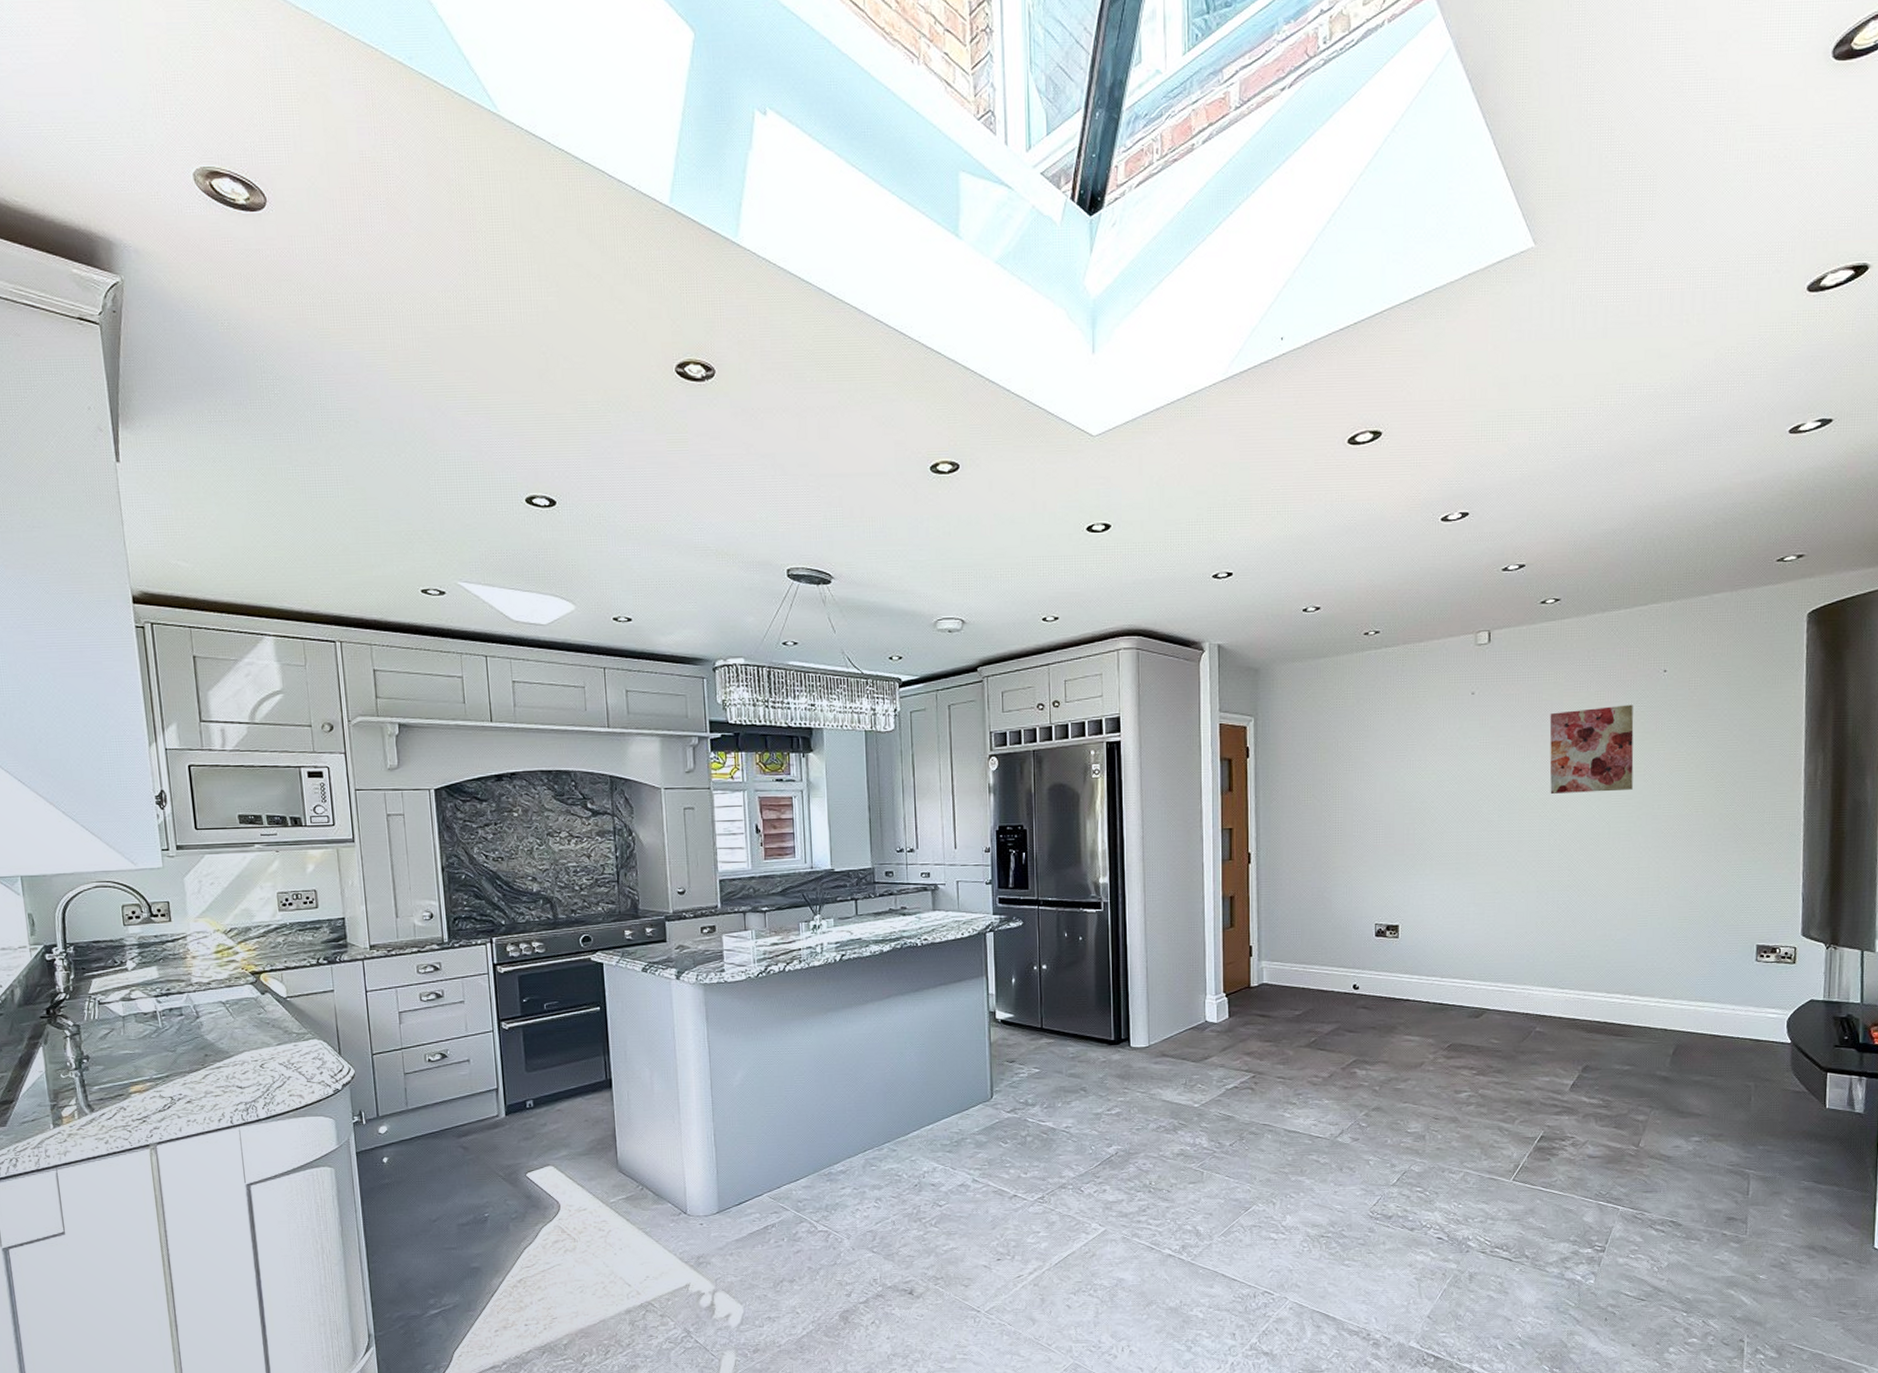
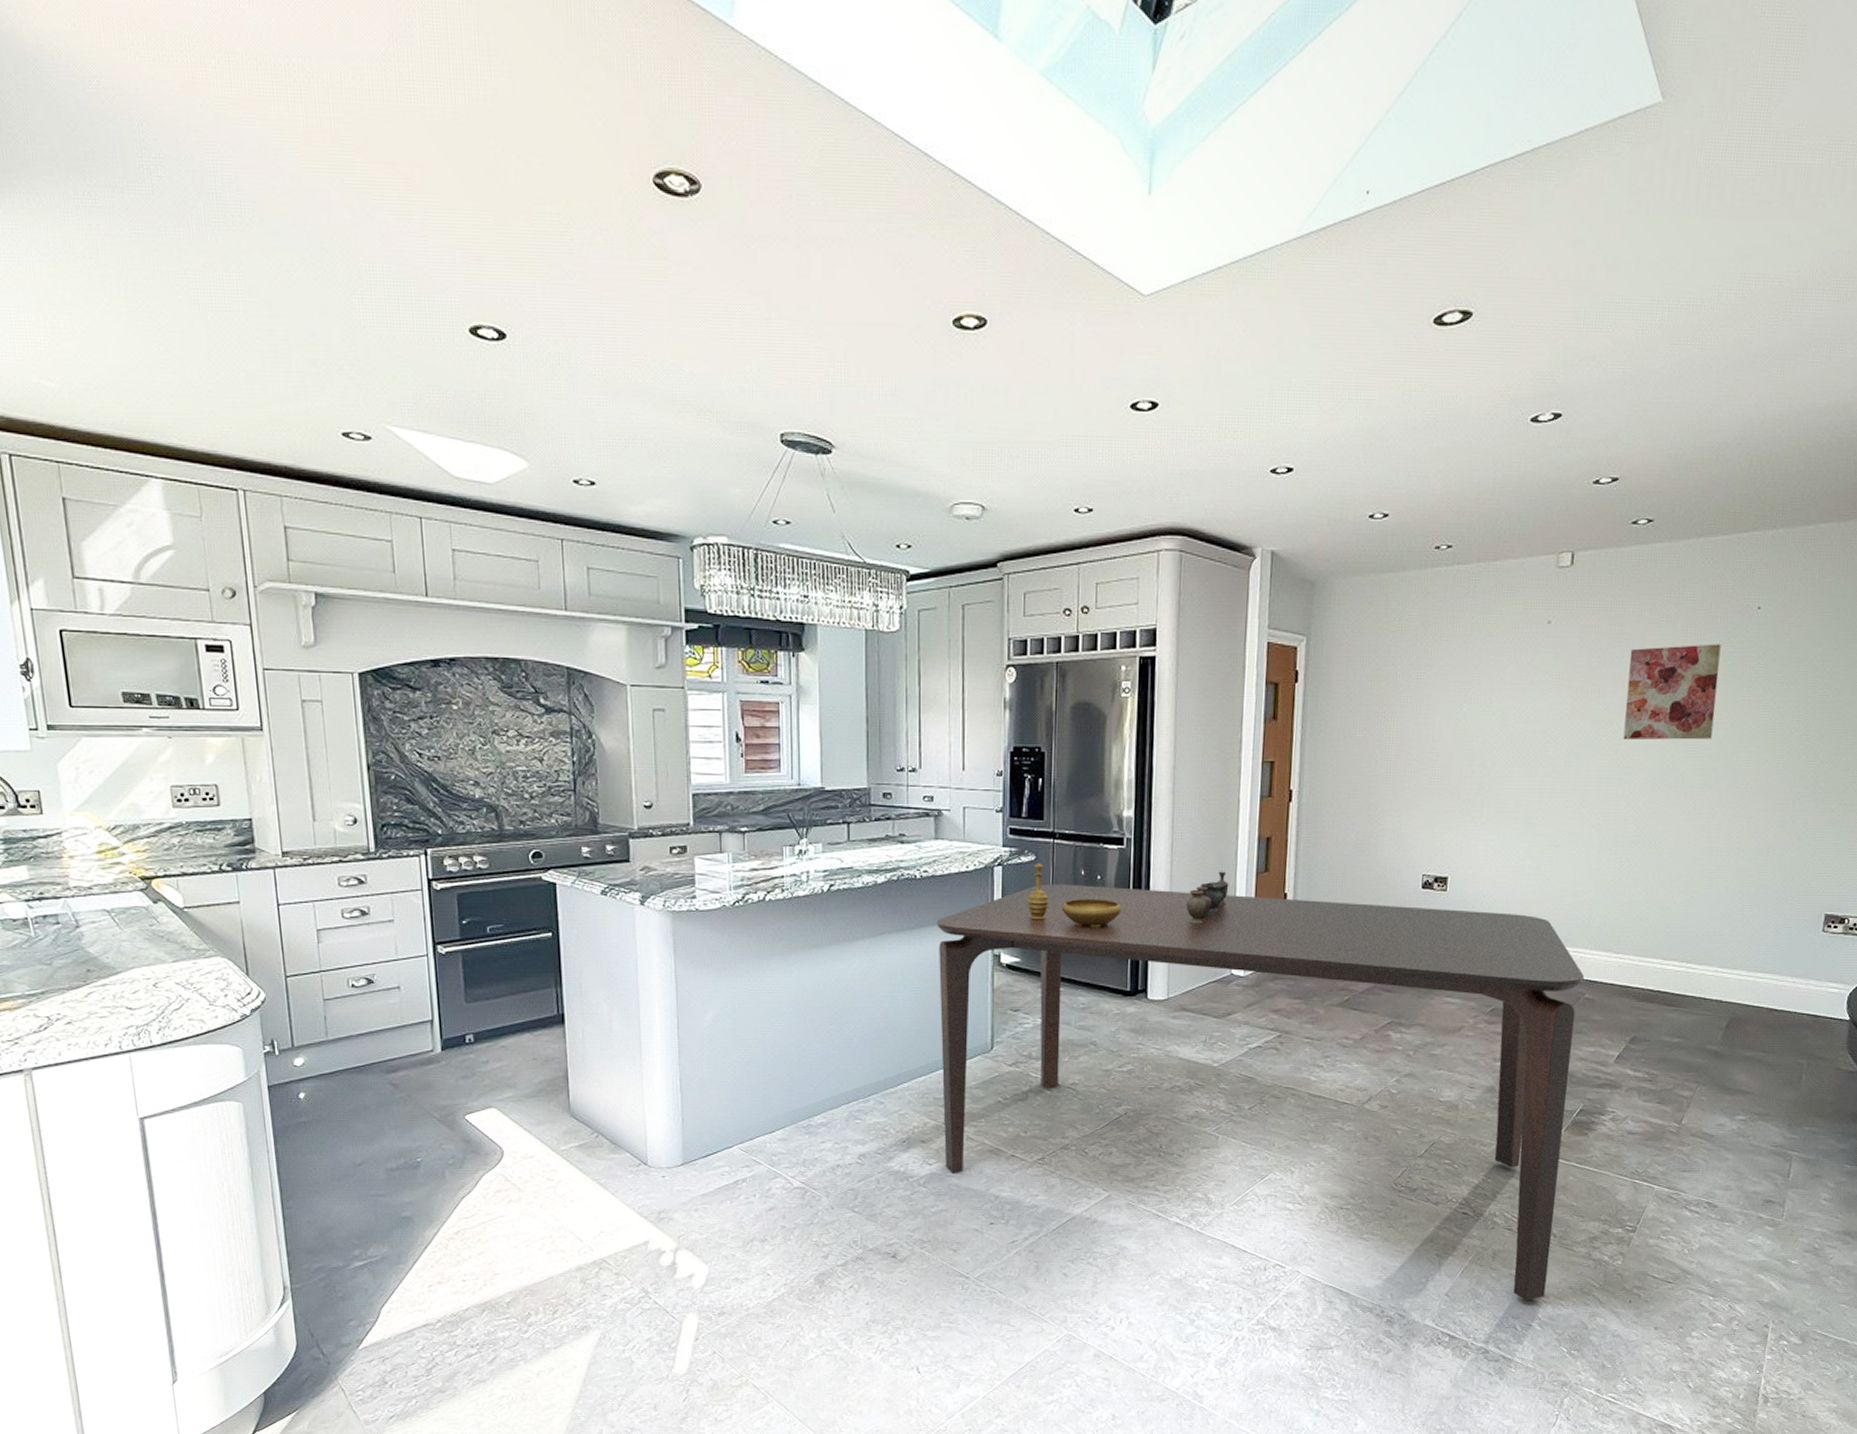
dining table: none [937,945,1534,1321] -> present [936,883,1585,1301]
decorative bowl: none [1017,927,1103,984] -> present [1027,862,1122,927]
vase: none [1160,928,1199,977] -> present [1186,871,1229,924]

